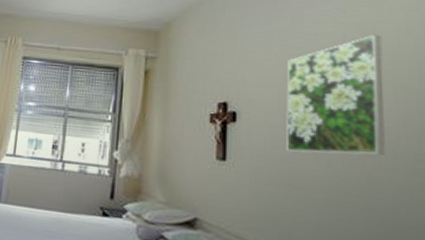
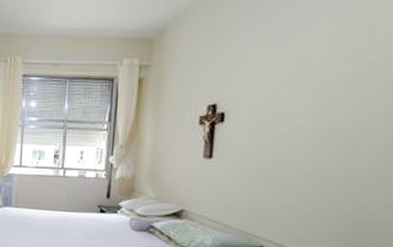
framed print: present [286,34,385,155] -> none [270,24,378,146]

